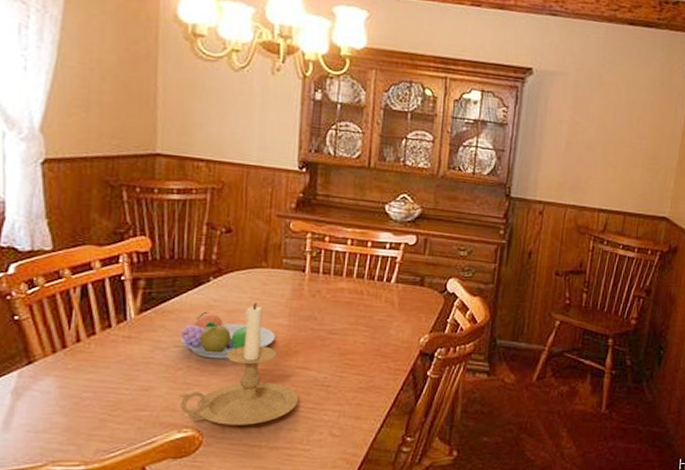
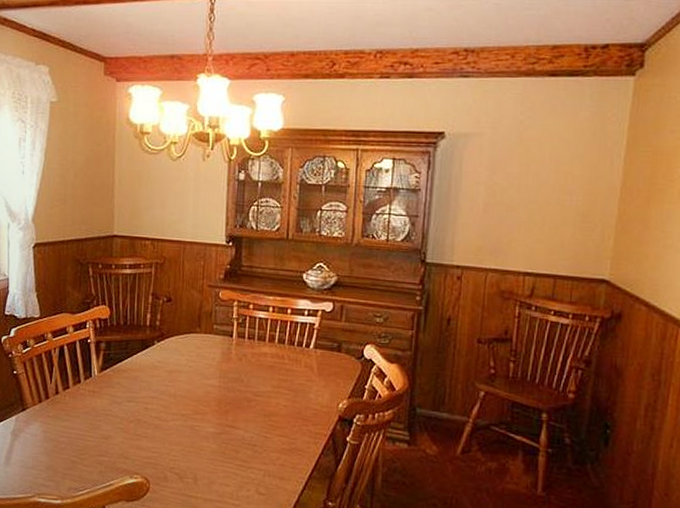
candle holder: present [179,303,299,425] -> none [131,365,229,477]
fruit bowl: present [180,311,276,359] -> none [132,371,208,415]

